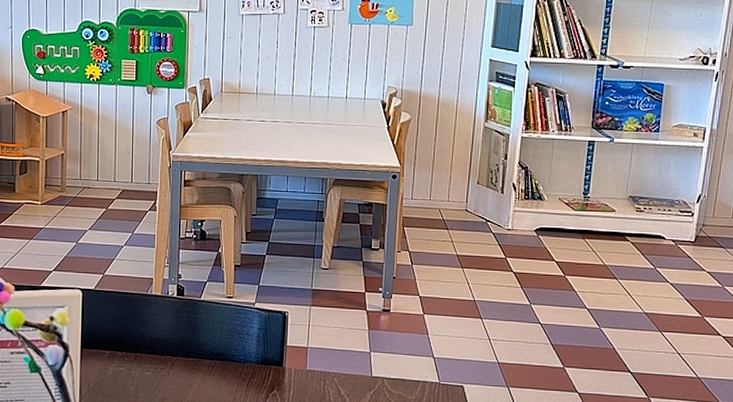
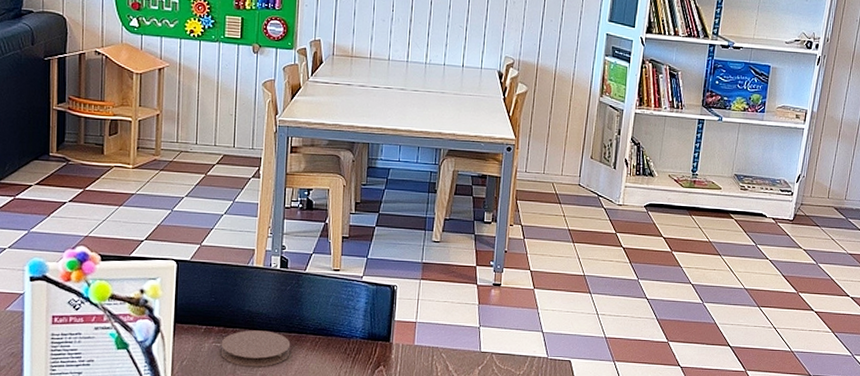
coaster: none [124,355,189,390] -> present [220,330,291,367]

